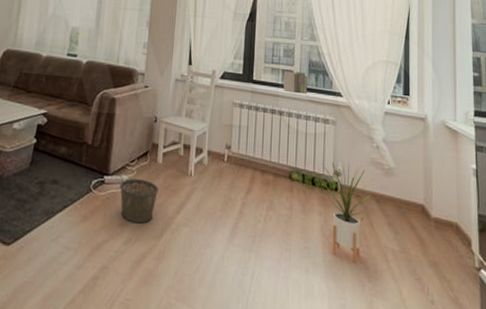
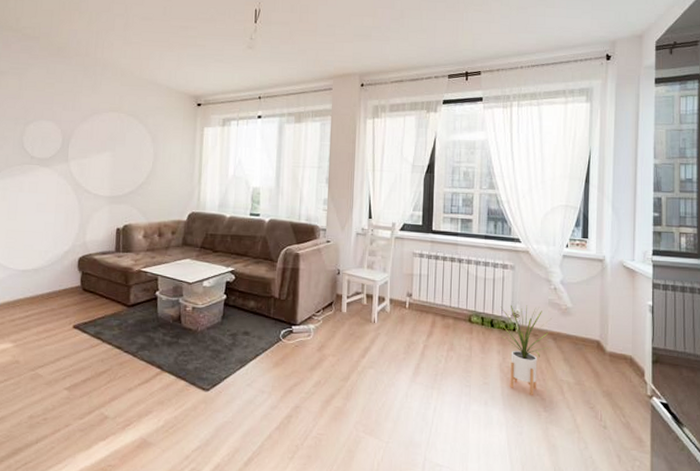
basket: present [120,178,159,224] -> none [307,327,344,368]
books: present [283,71,307,94] -> none [462,220,486,242]

